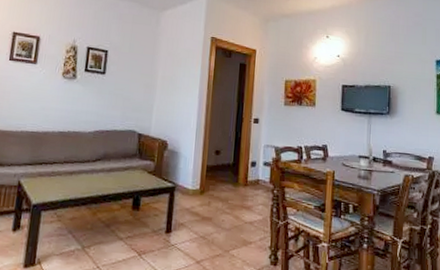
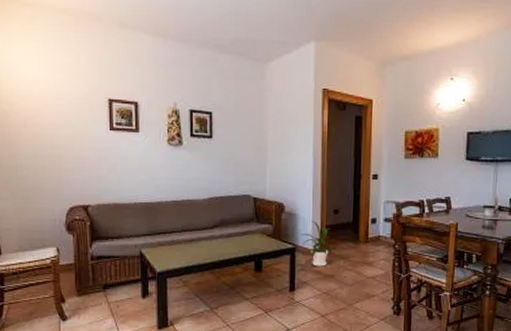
house plant: none [181,160,212,208] -> present [300,220,333,267]

